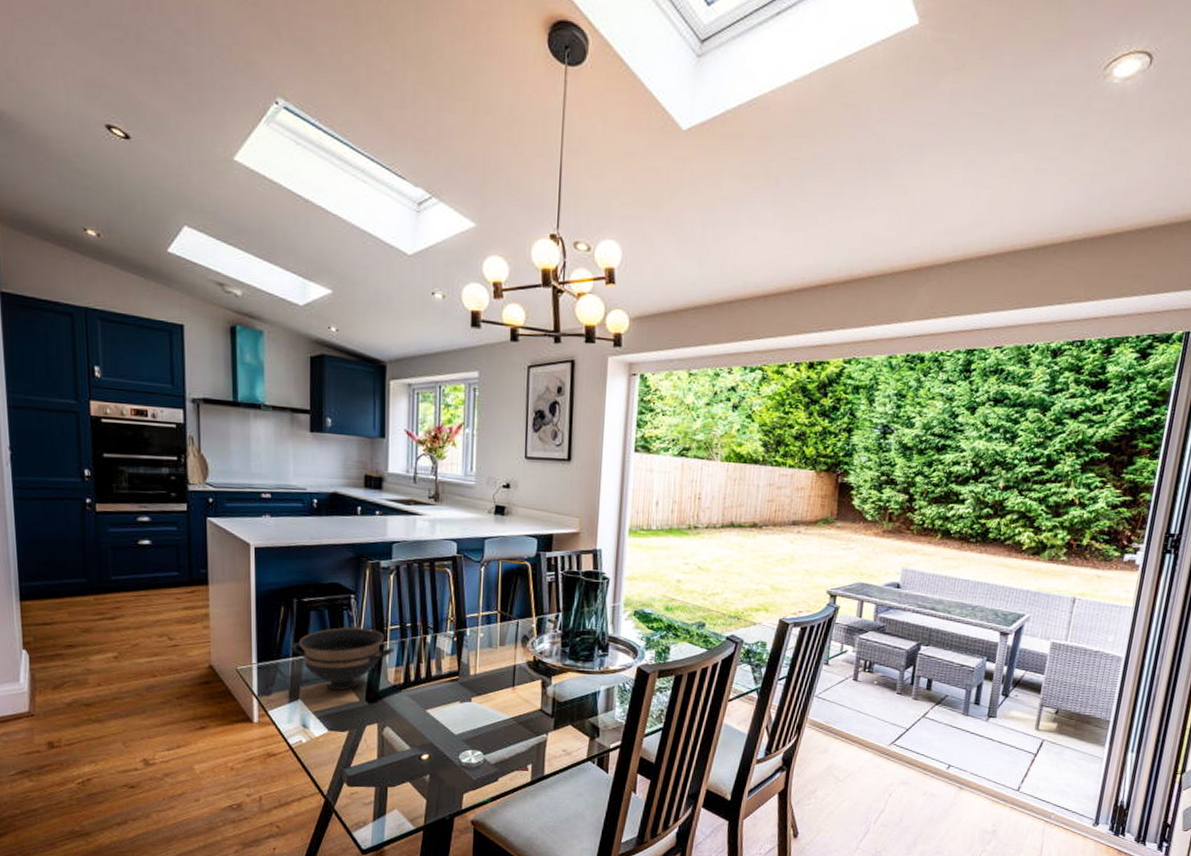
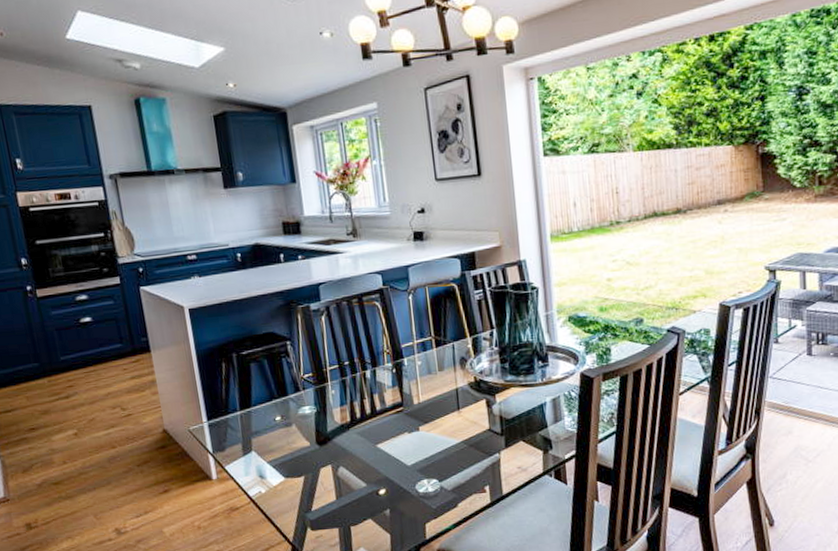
bowl: present [290,627,394,691] -> none [236,372,336,438]

